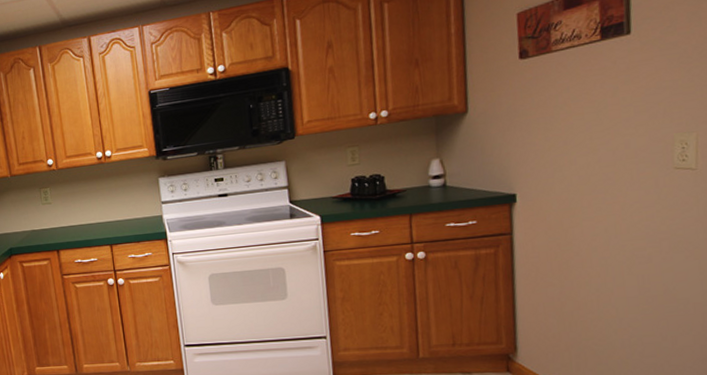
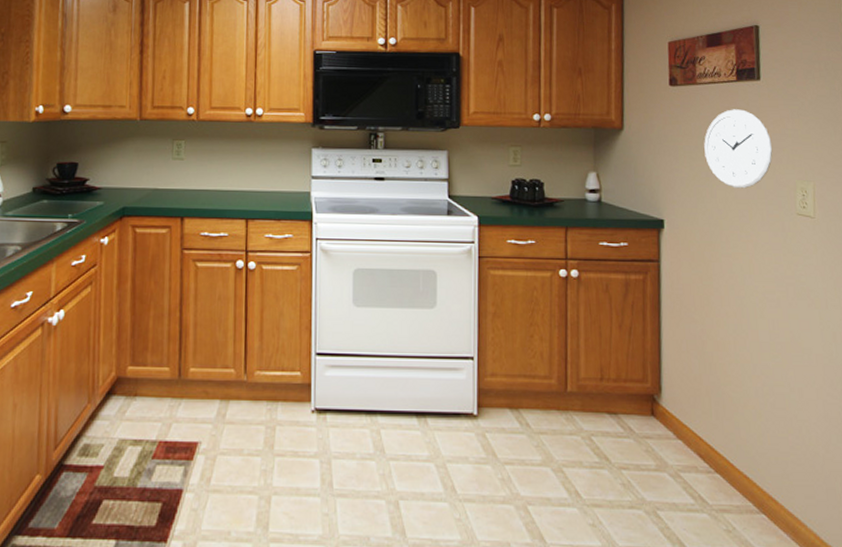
wall clock: none [561,69,646,152] -> present [704,109,773,189]

